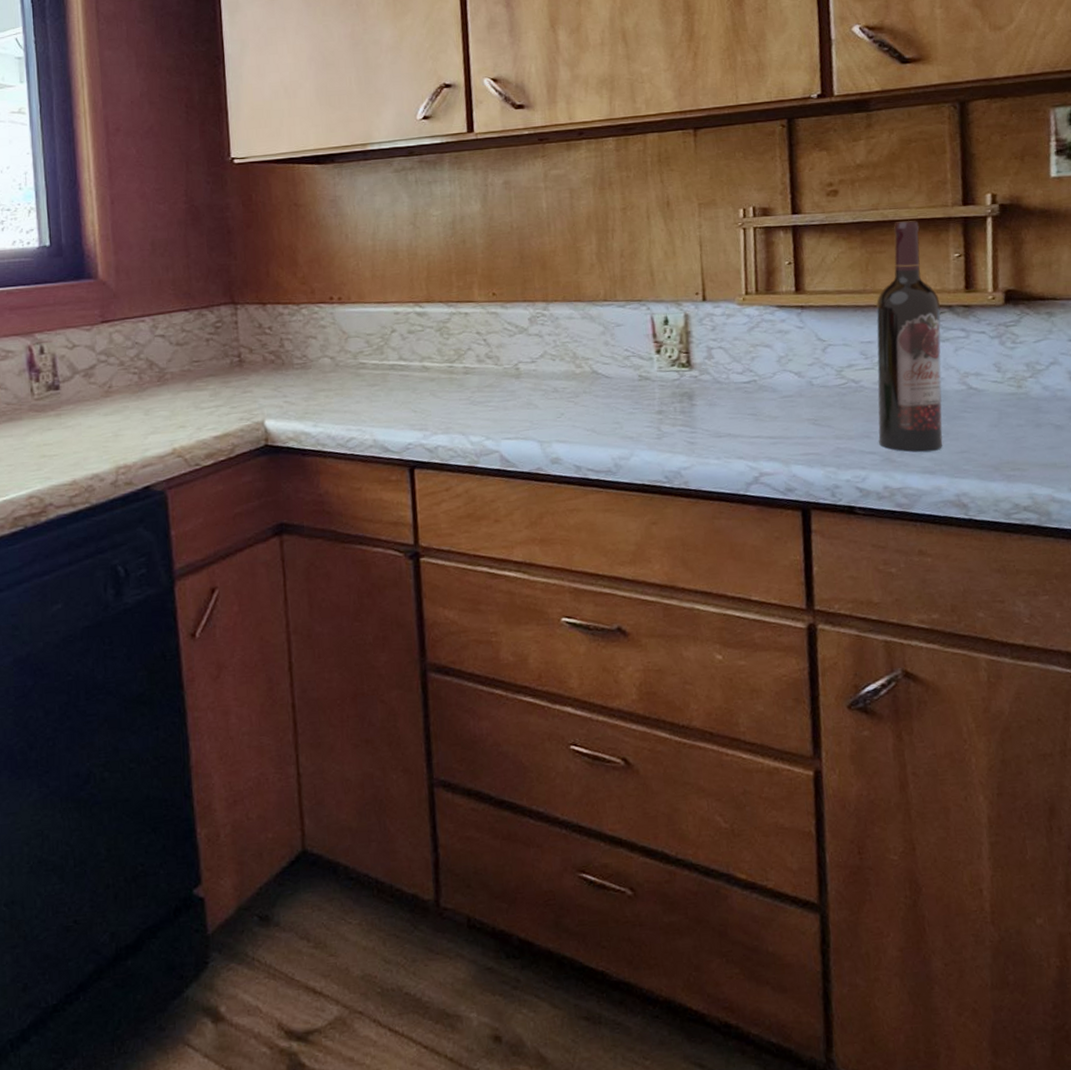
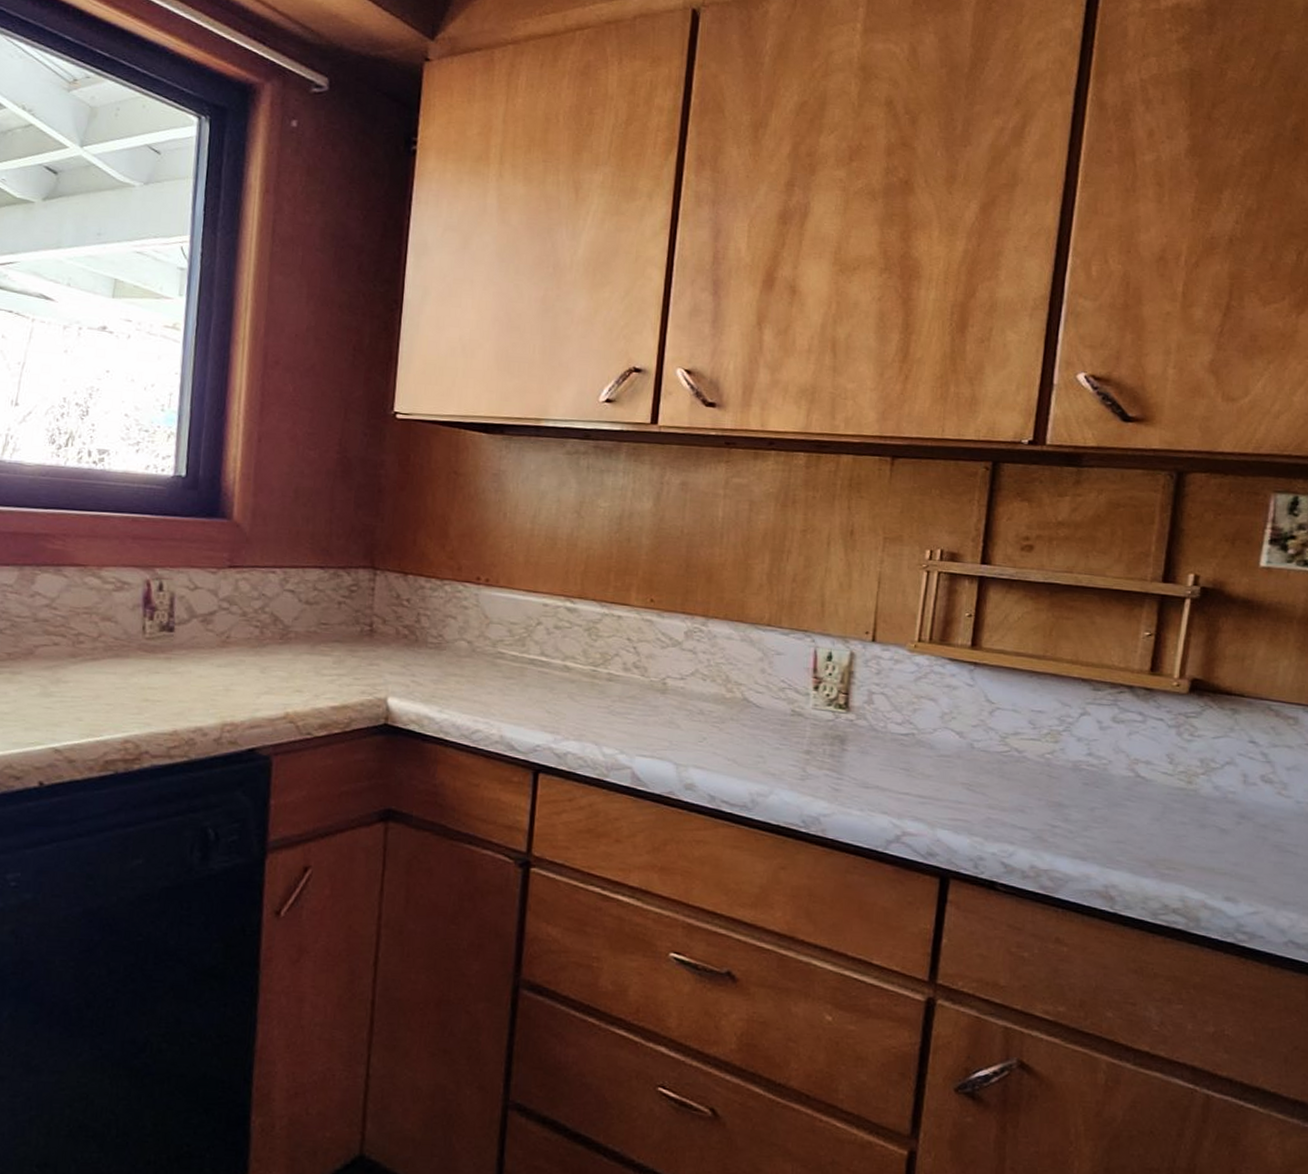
wine bottle: present [876,220,943,453] -> none [1033,589,1121,837]

